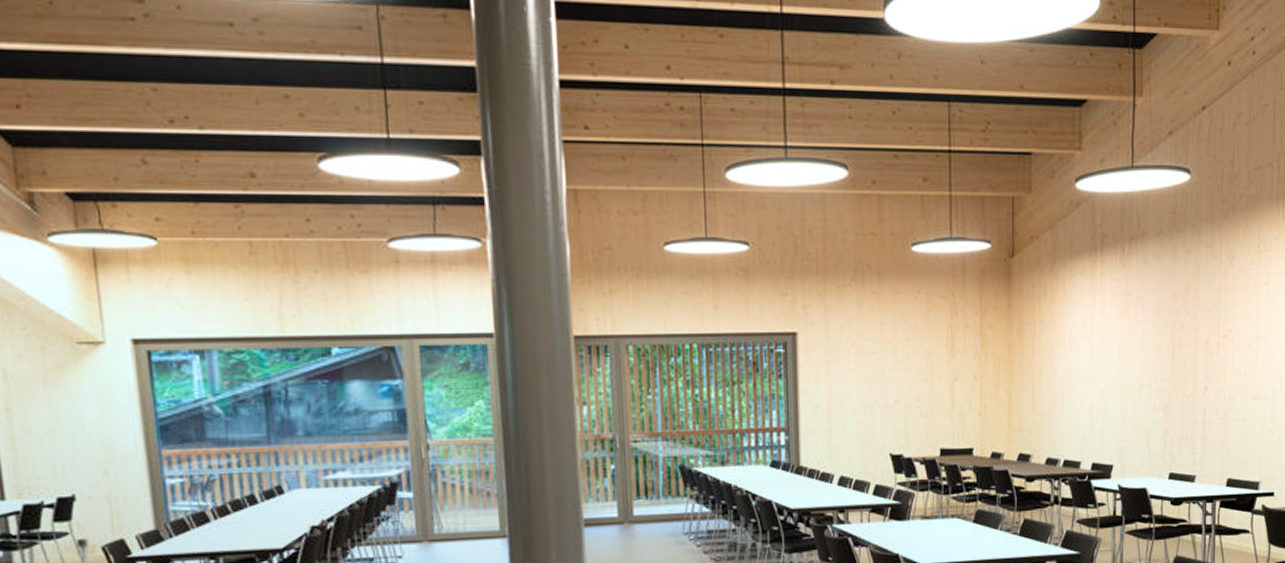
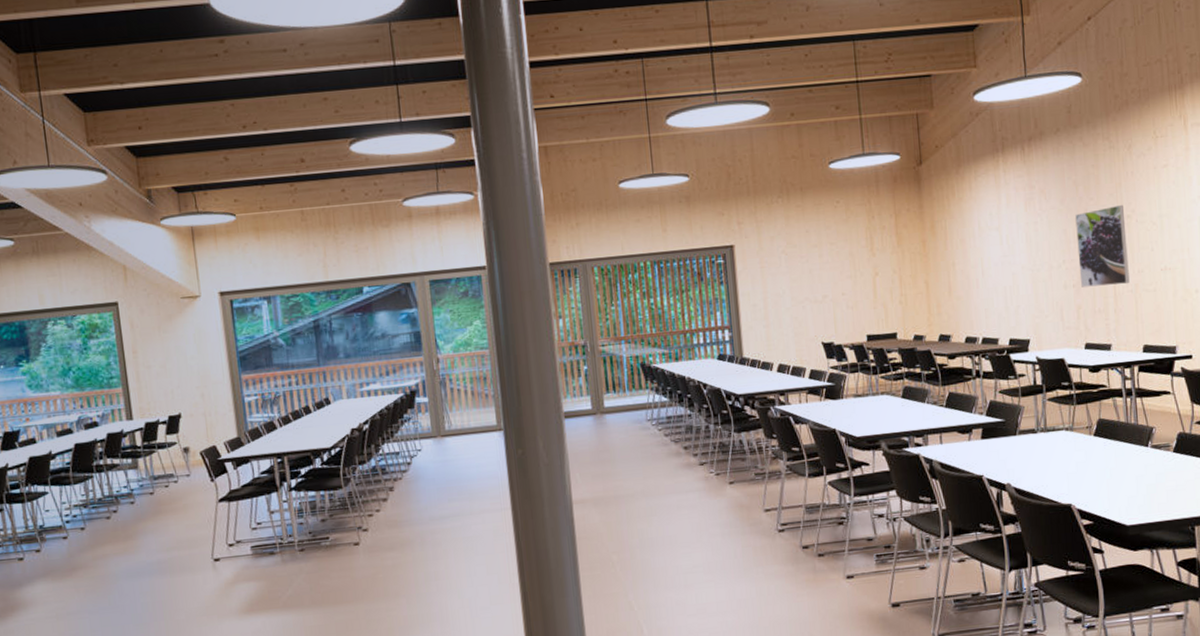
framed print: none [1170,322,1221,411] -> present [1075,204,1130,288]

